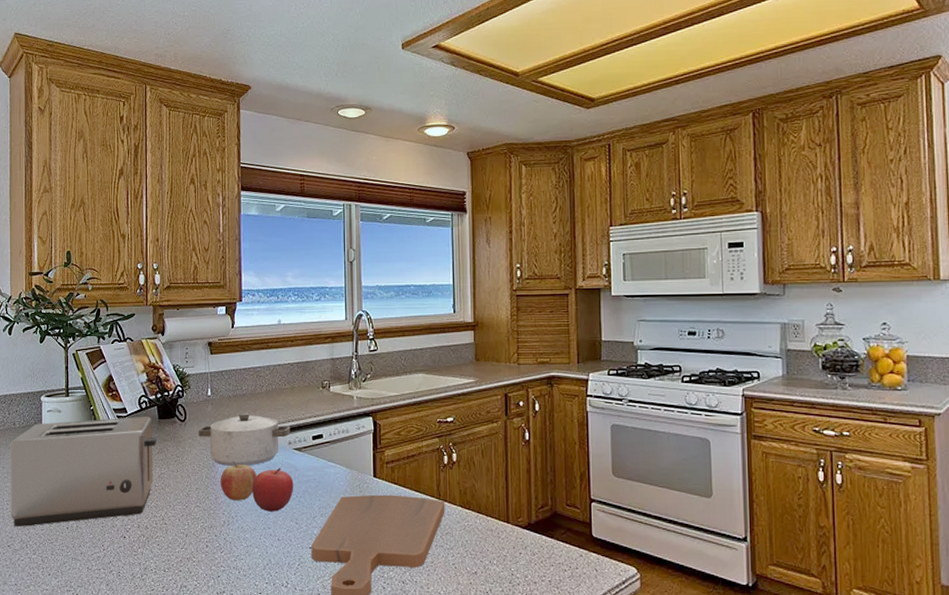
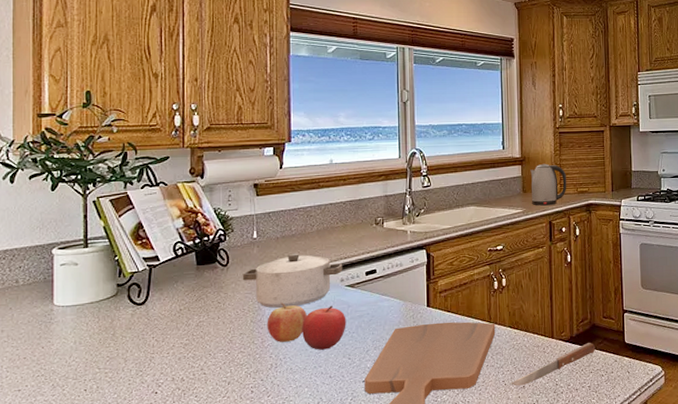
toaster: present [10,416,158,527] -> none [11,263,196,396]
kitchen knife: none [460,532,558,572] -> present [509,343,596,386]
kettle: none [484,329,525,376] -> present [530,163,567,206]

